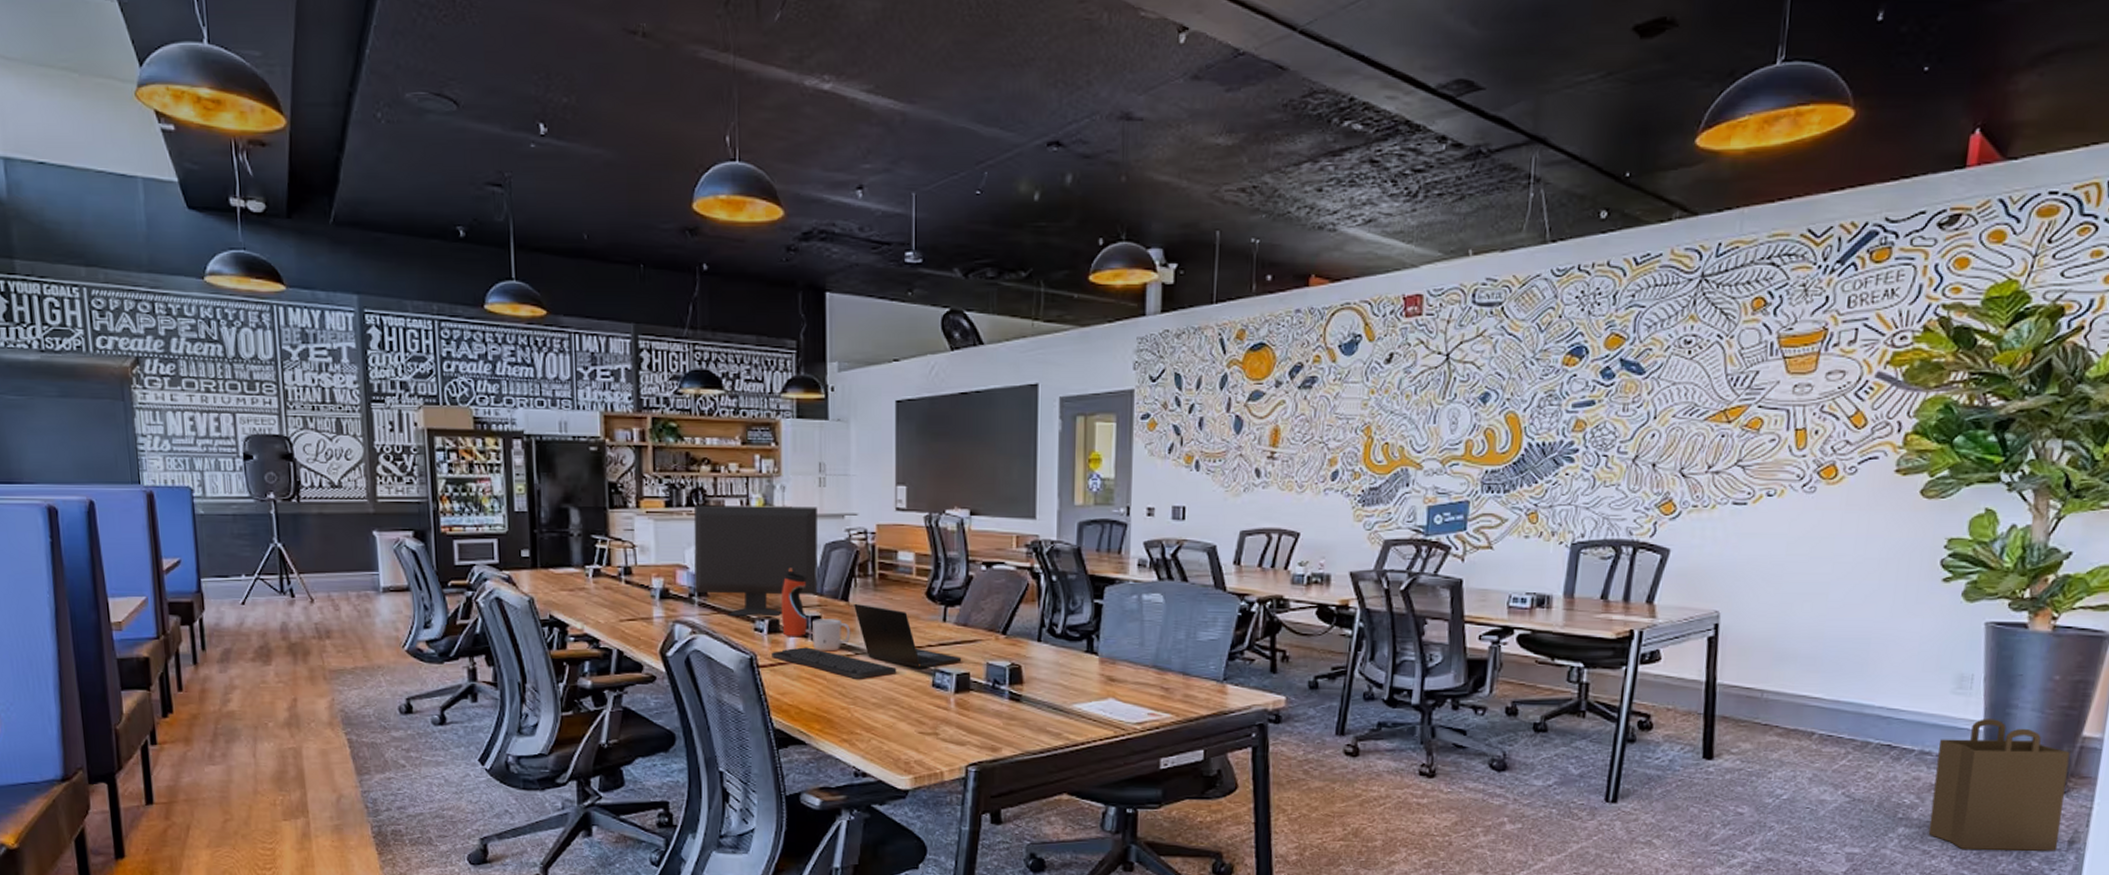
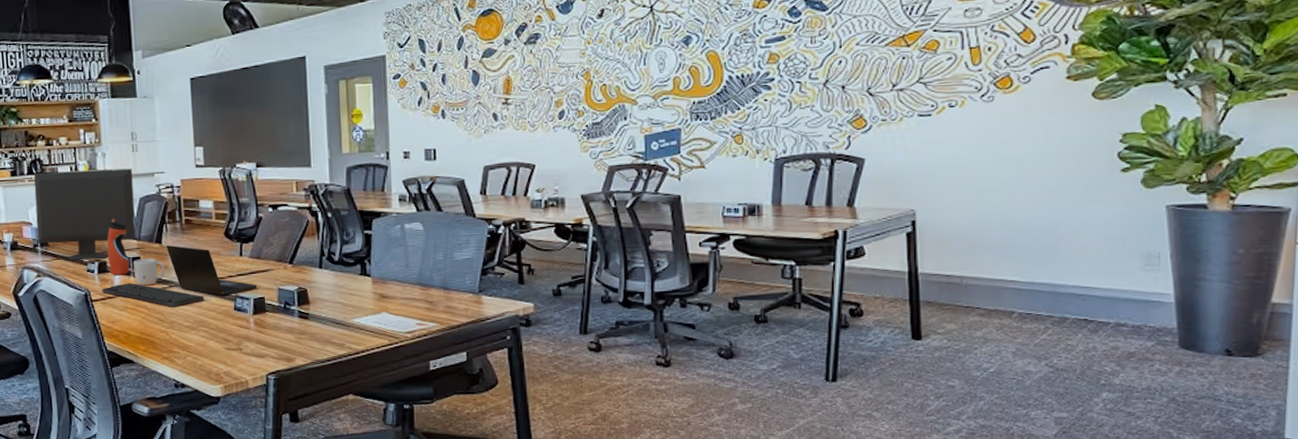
shopping bag: present [1928,719,2070,851] -> none [1131,291,1261,411]

